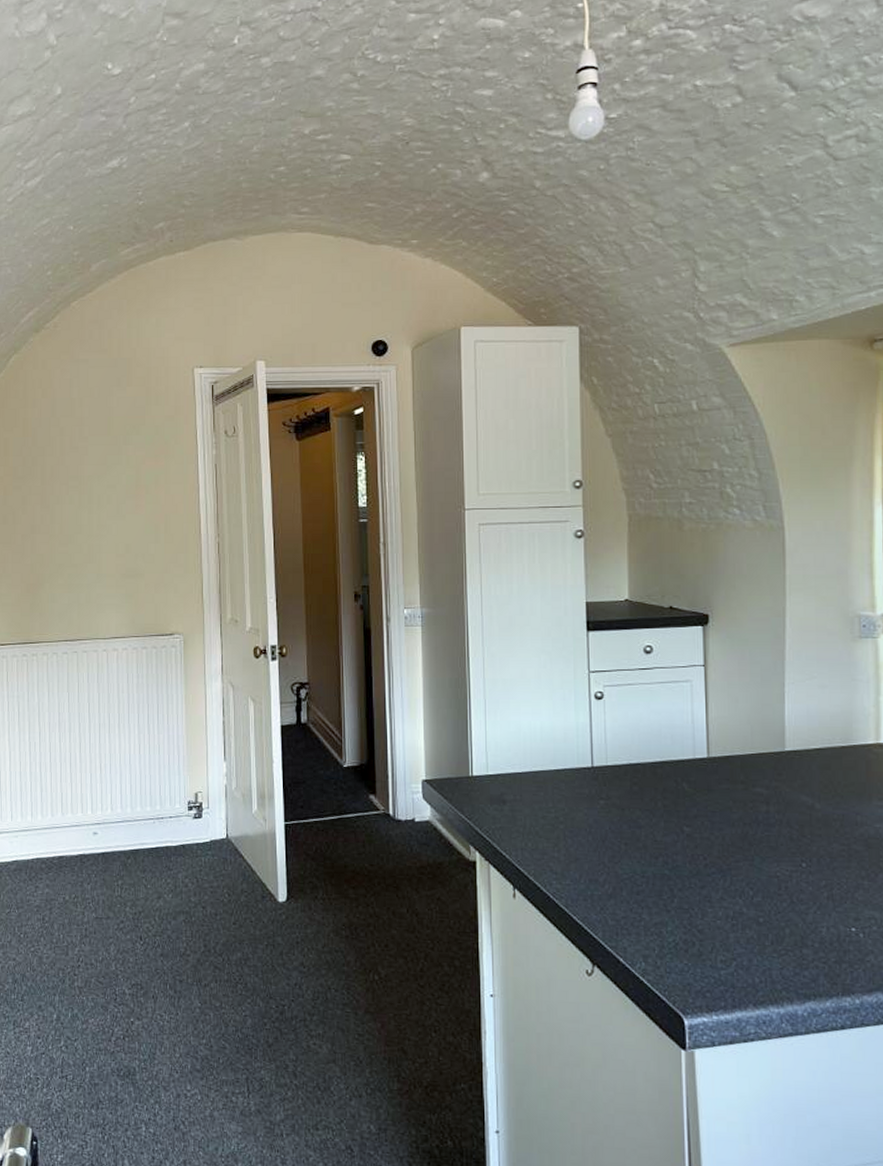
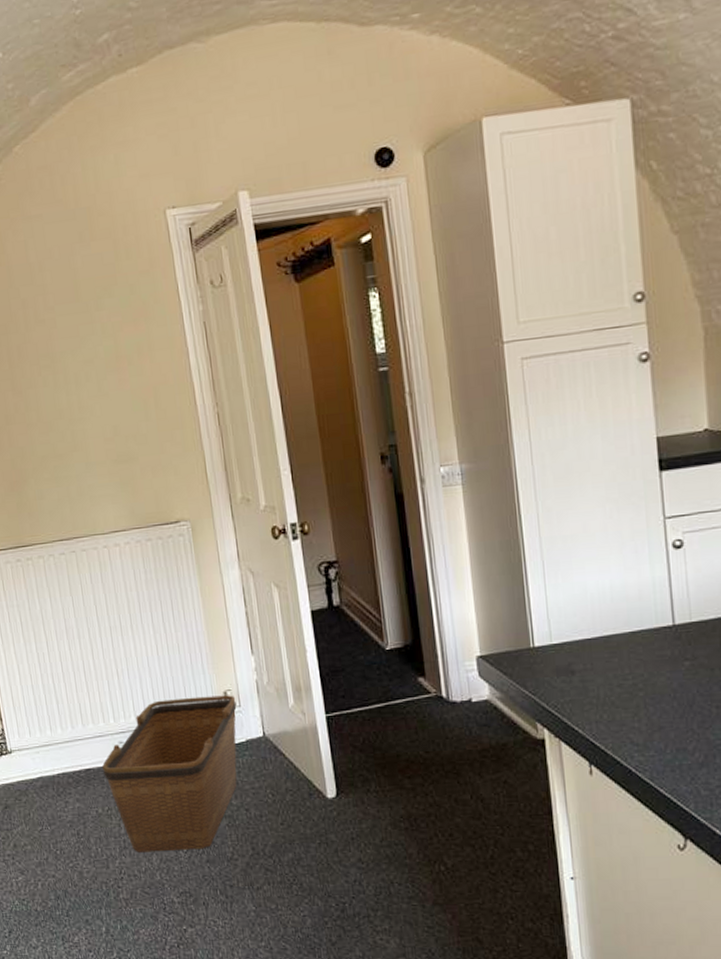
bicycle basket: none [75,795,205,943] -> present [102,695,237,852]

